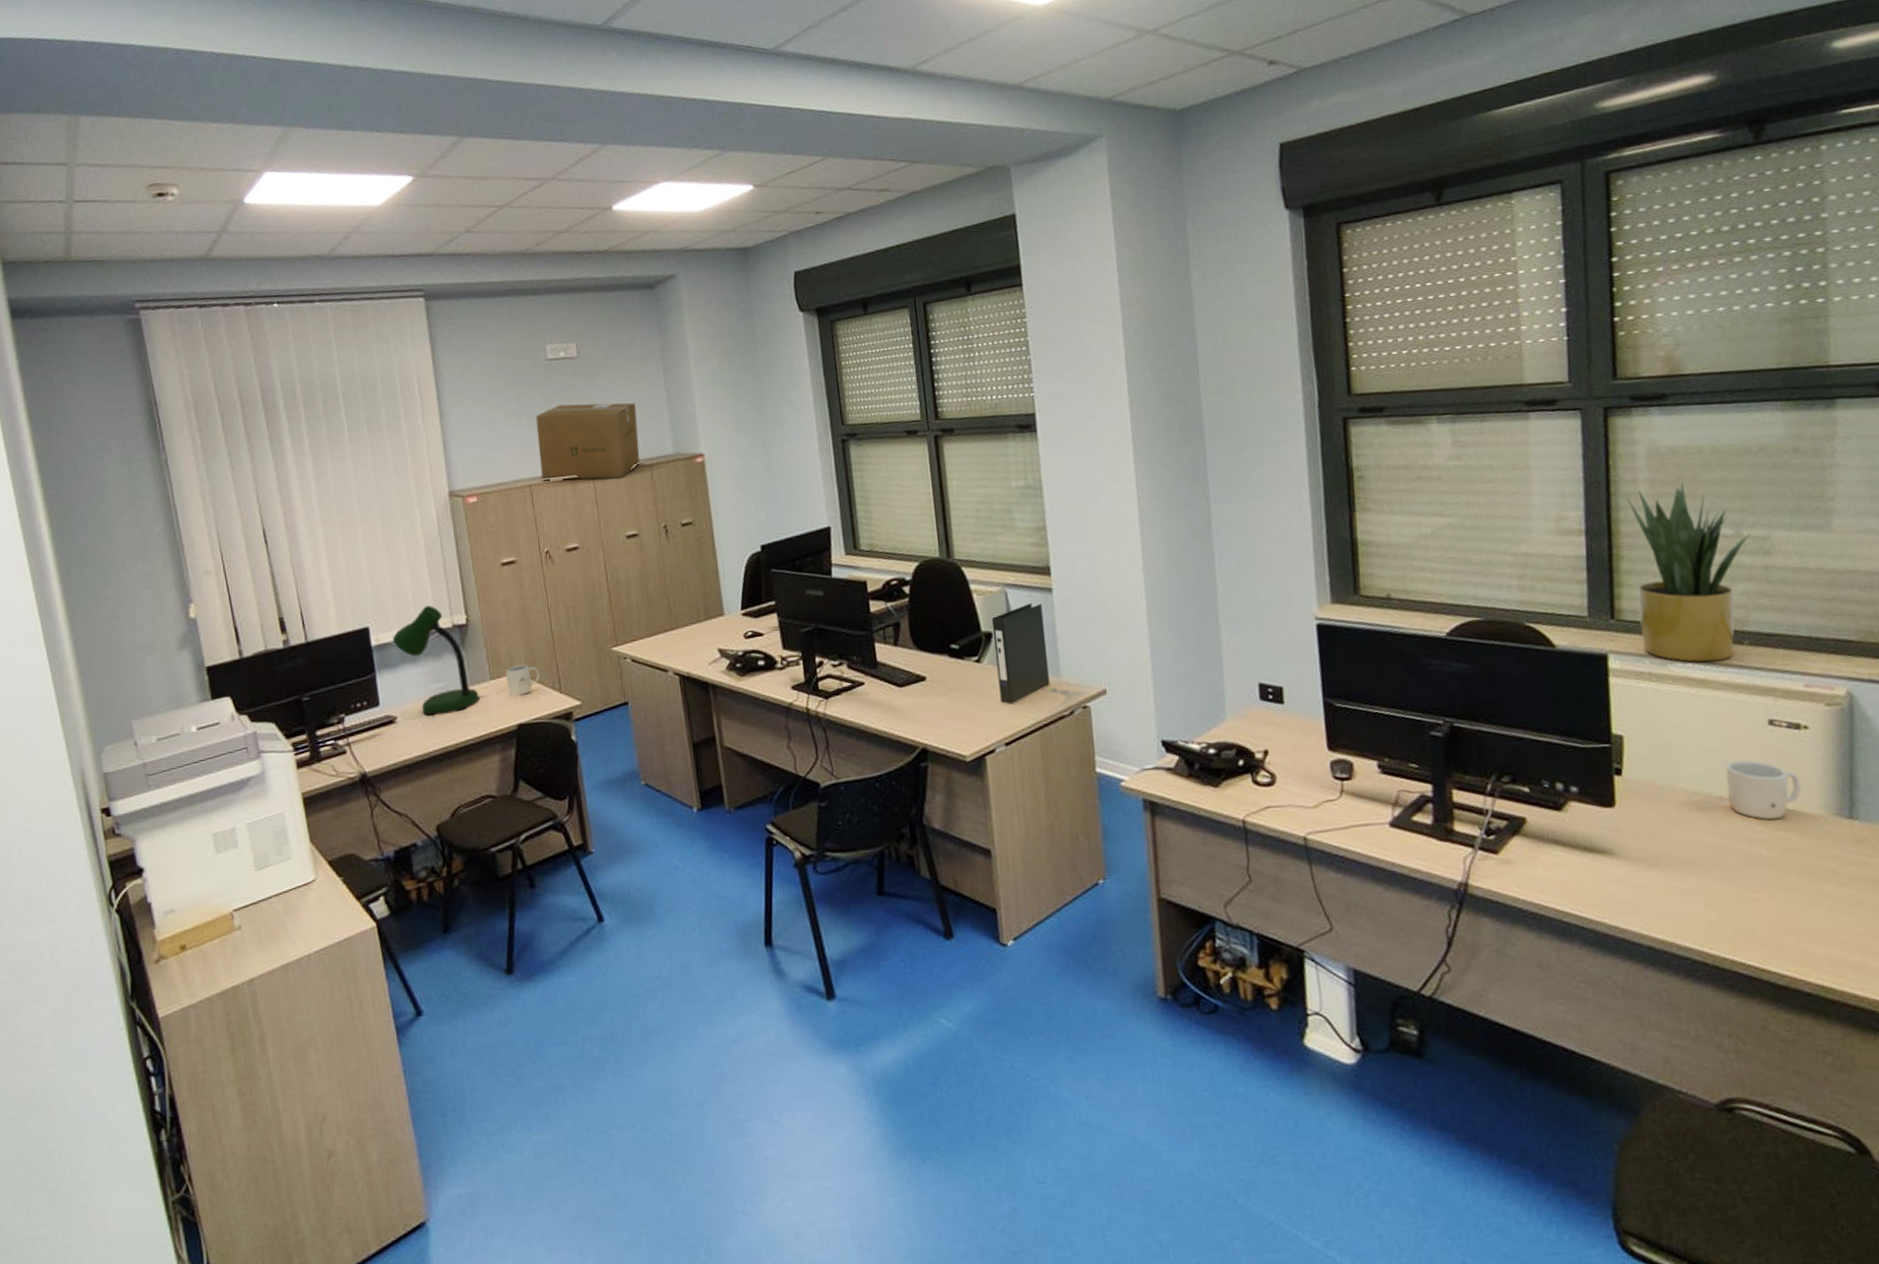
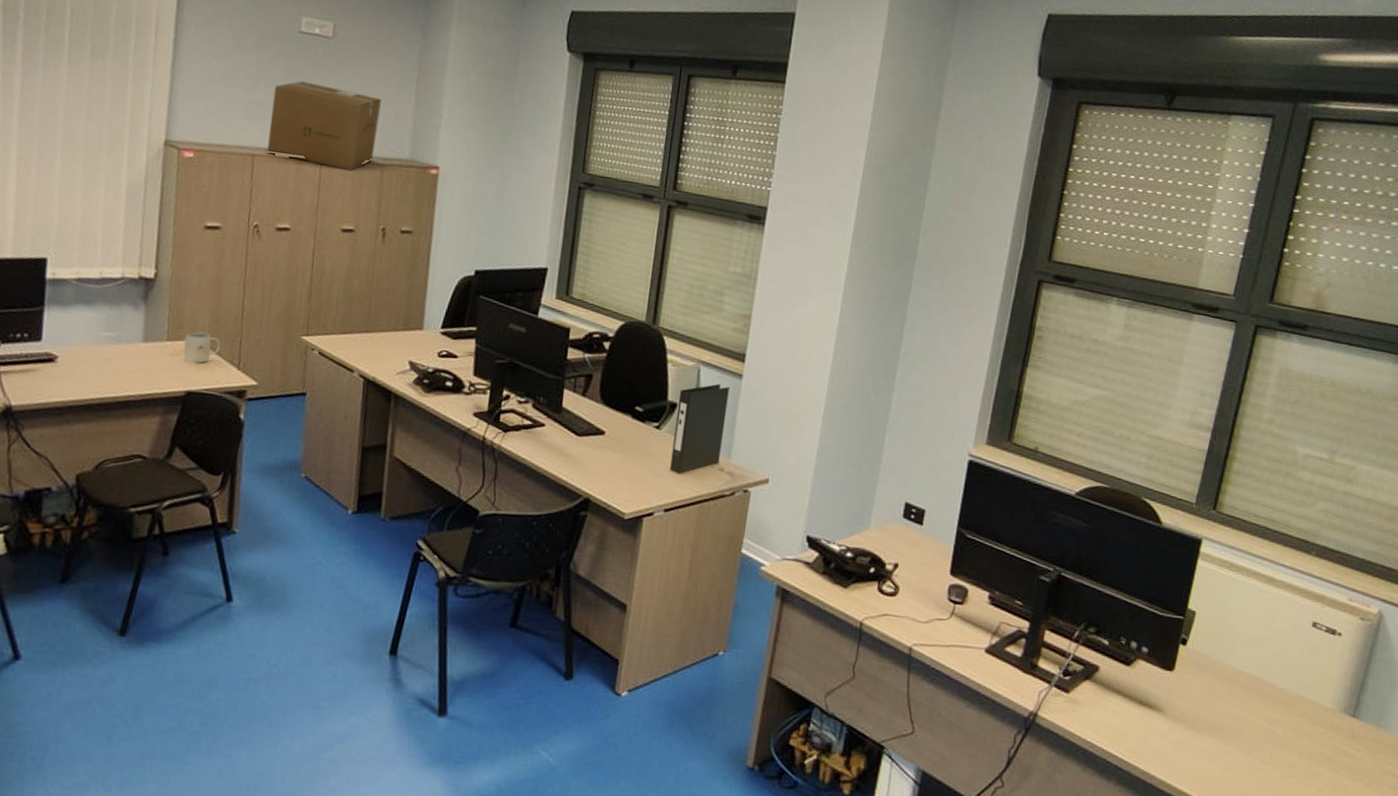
desk lamp: present [392,605,479,716] -> none [69,251,152,366]
planter: present [1627,482,1750,662] -> none [1232,404,1341,565]
mug: present [1725,760,1801,820] -> none [1264,651,1323,707]

